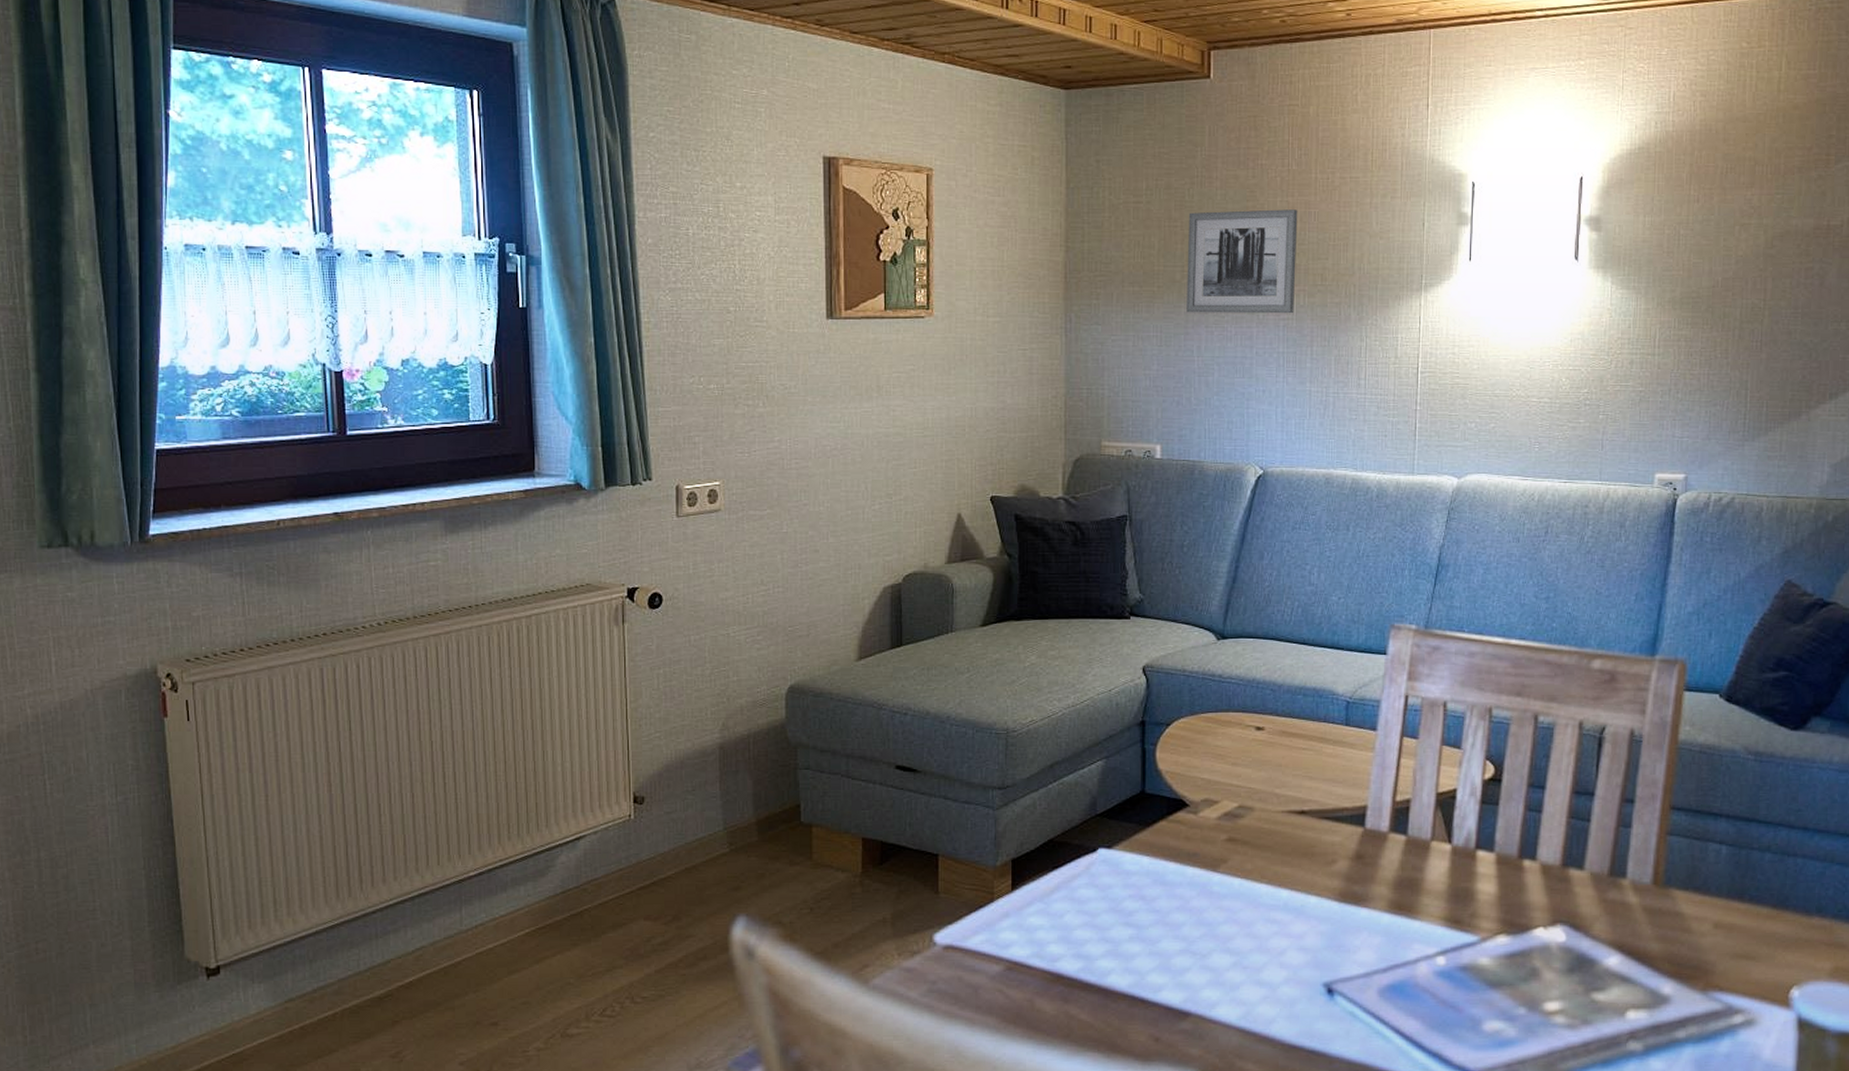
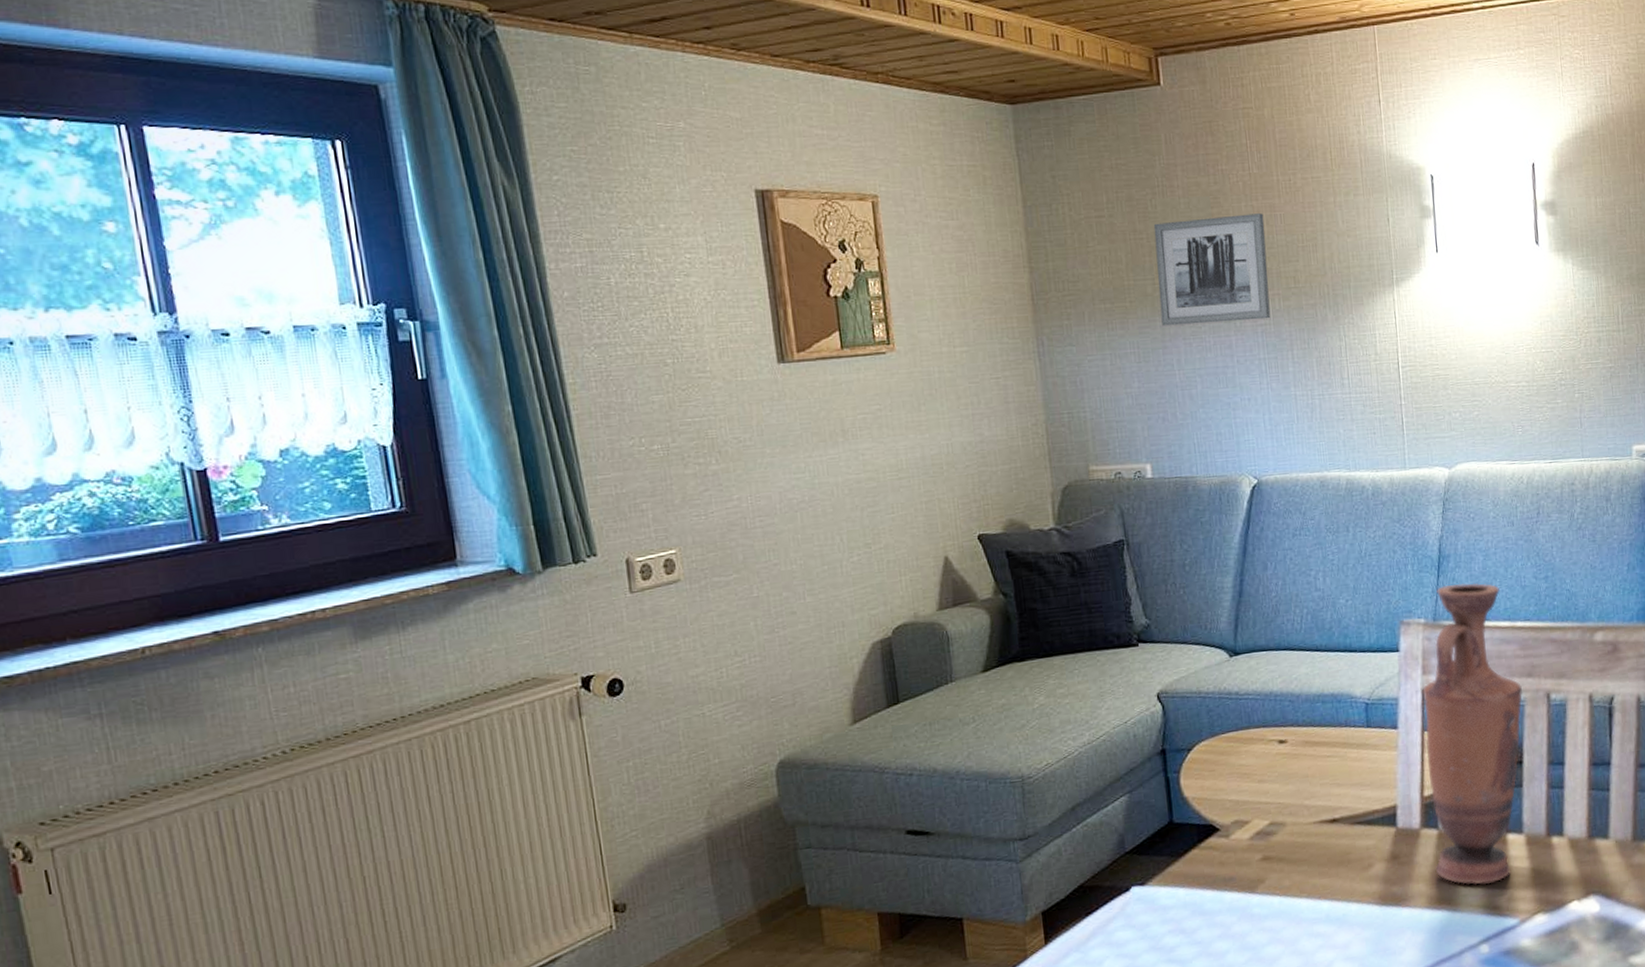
vase: none [1399,594,1509,897] -> present [1422,583,1523,885]

